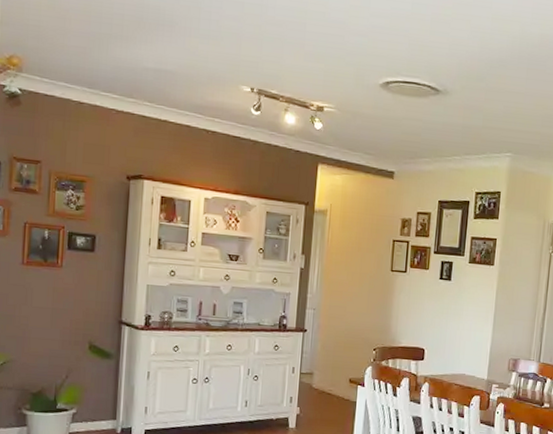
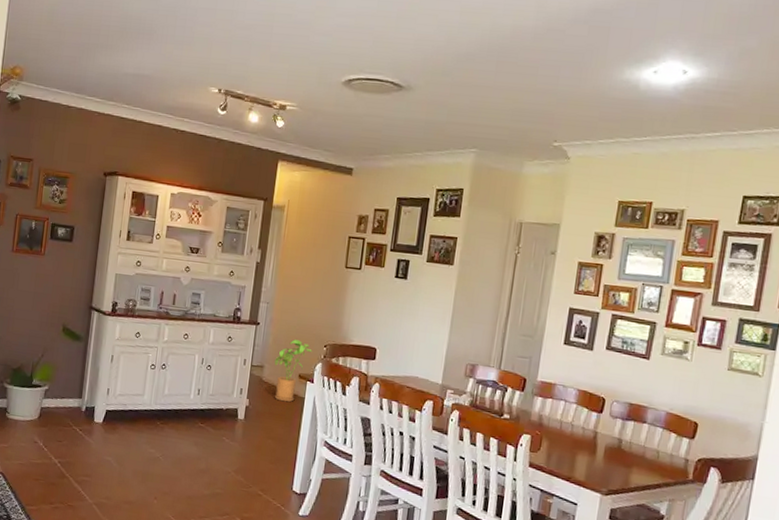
house plant: none [324,345,362,408] -> present [274,339,312,402]

